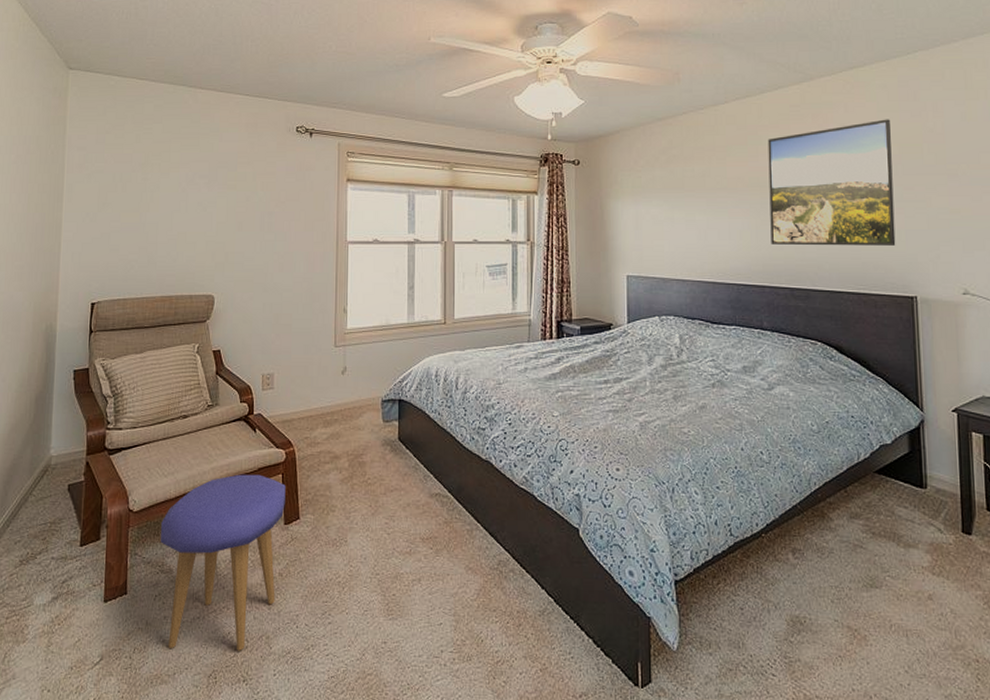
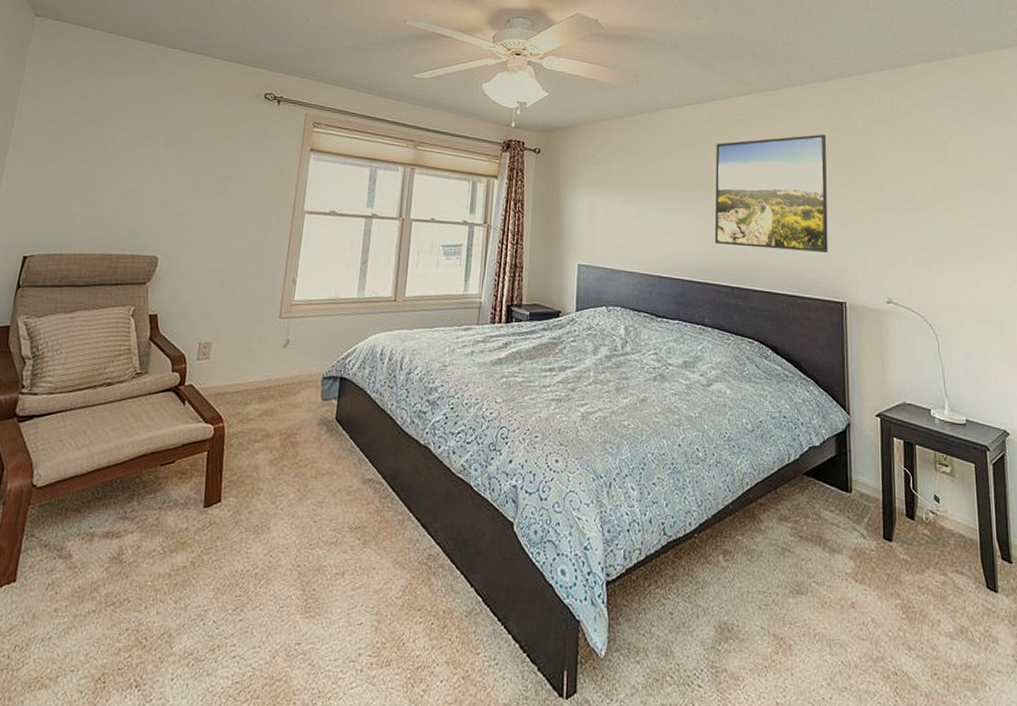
stool: present [161,474,286,651] -> none [54,449,210,651]

